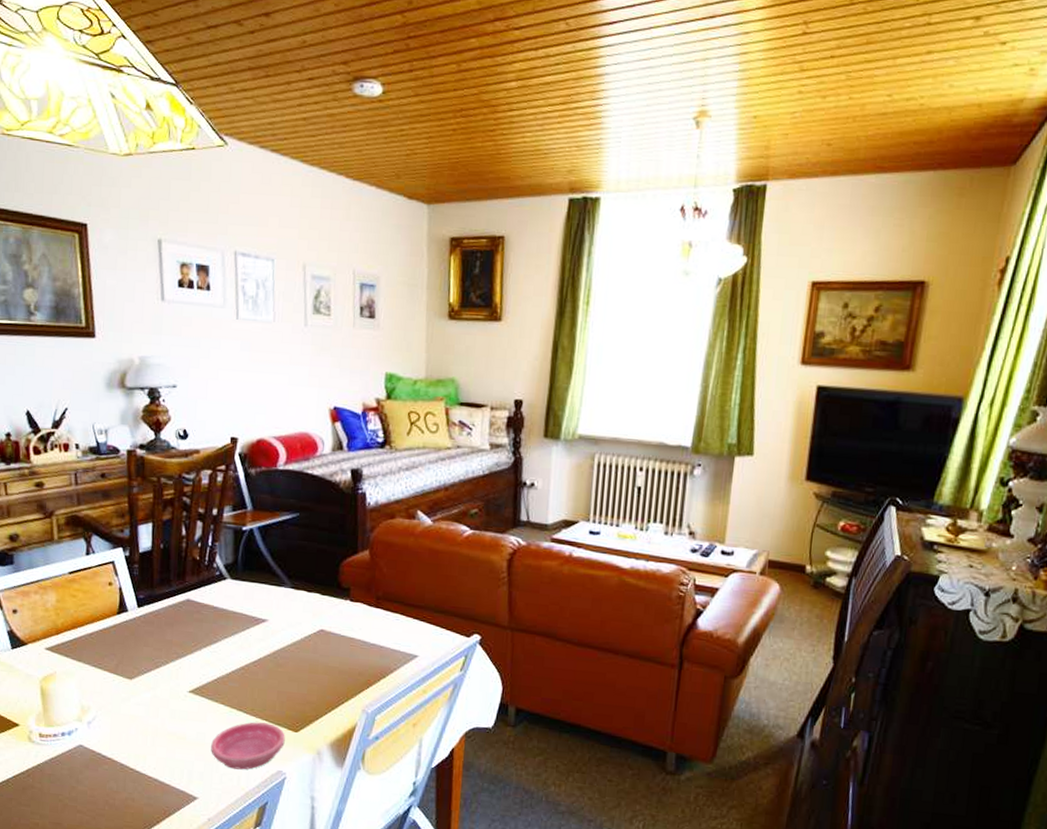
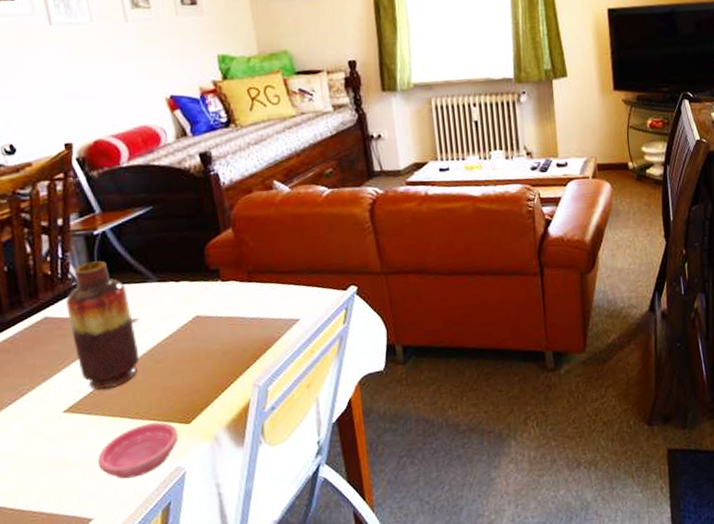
vase: none [207,555,264,681] -> present [65,260,140,390]

